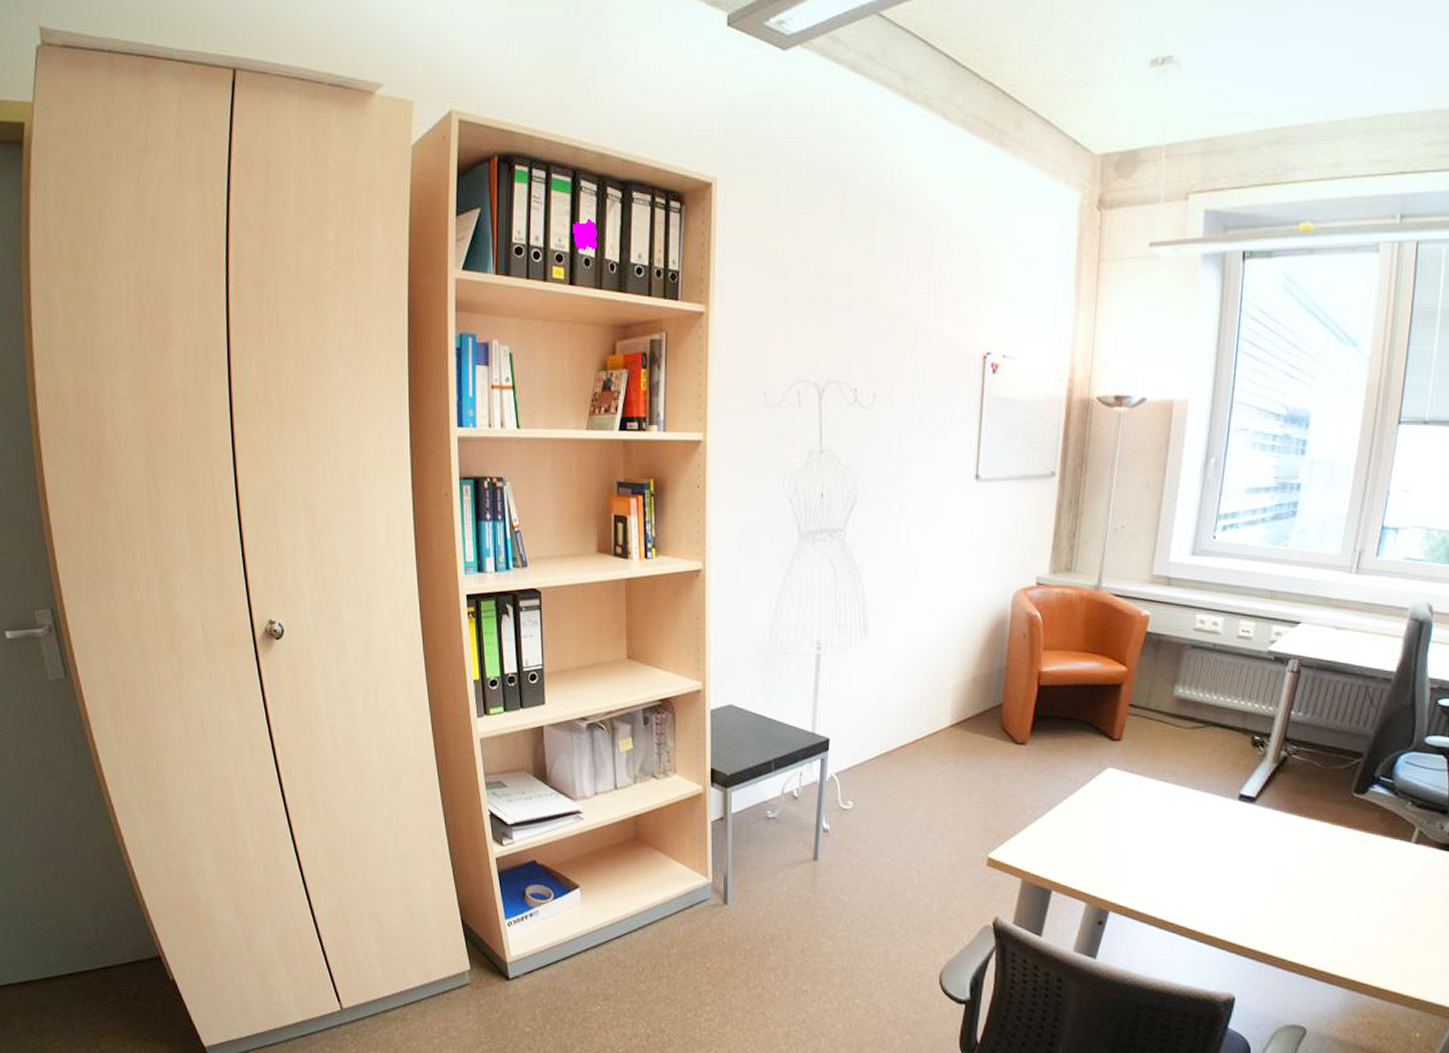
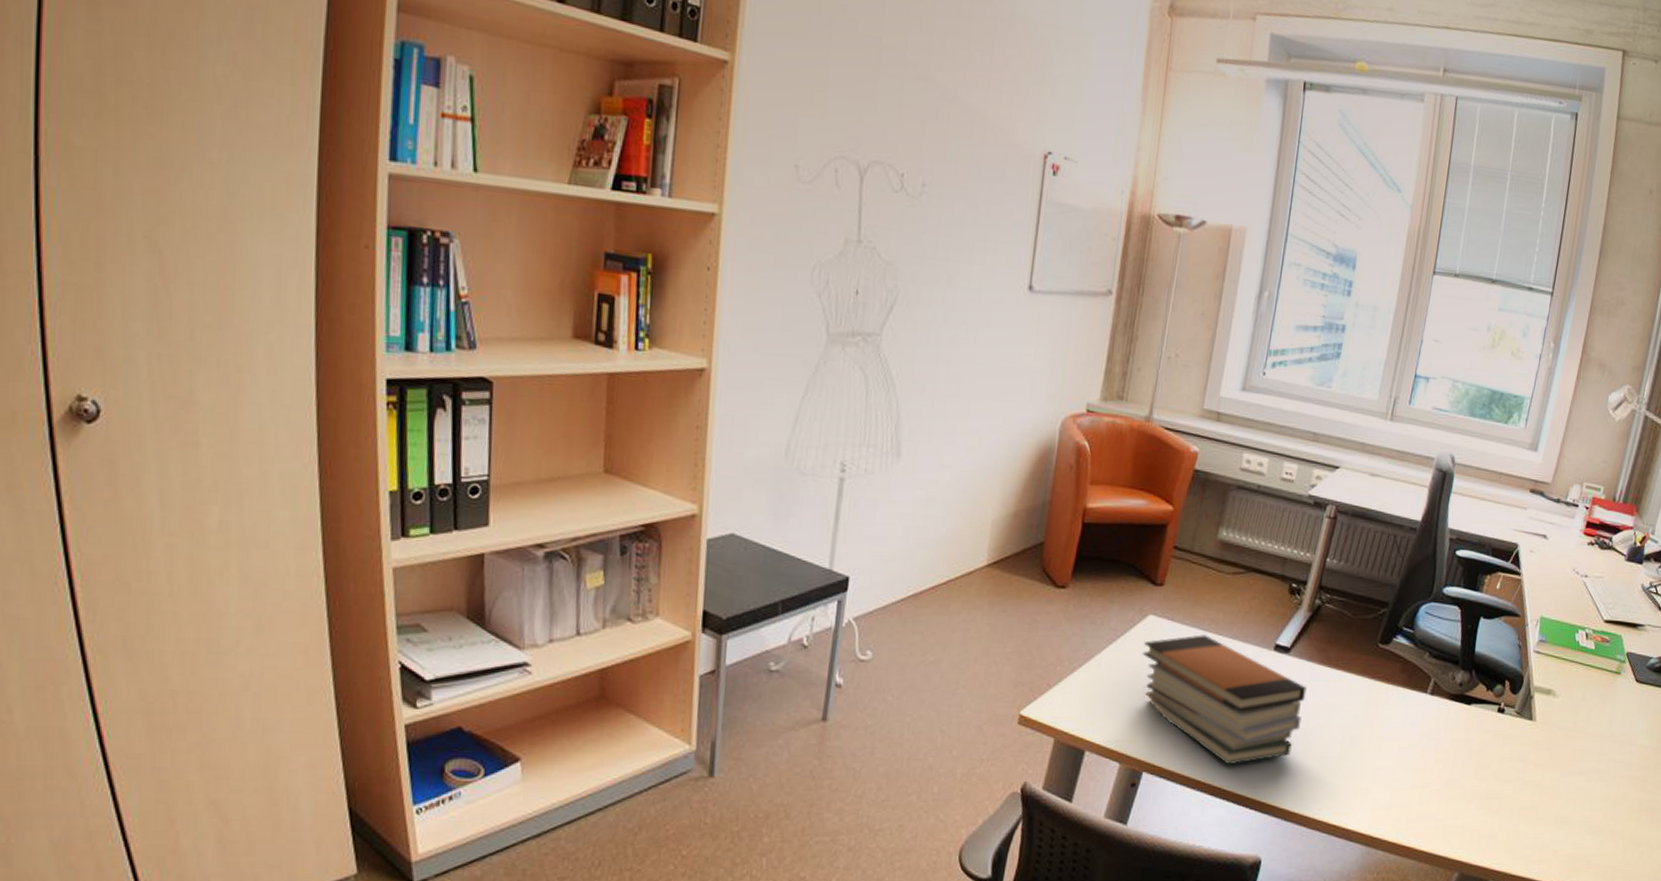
book stack: none [1103,785,1276,908] -> present [1142,634,1307,765]

